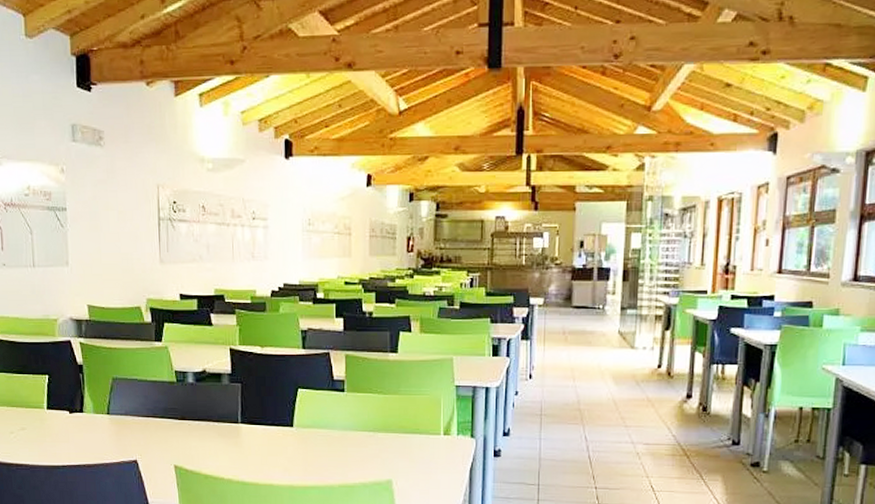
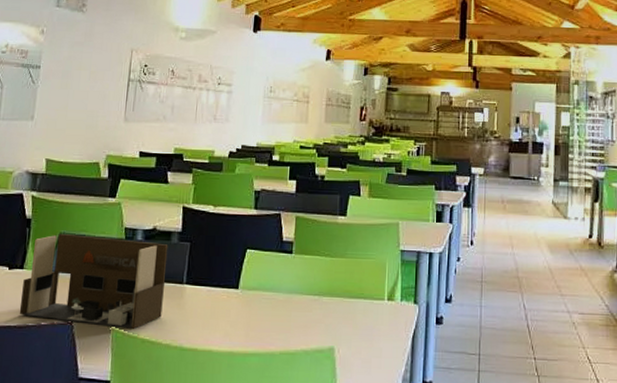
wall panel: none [85,379,221,466] -> present [19,234,169,329]

